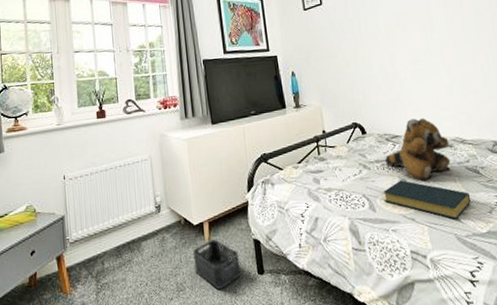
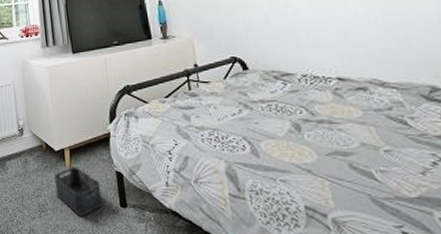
hardback book: present [383,180,471,219] -> none [269,124,394,177]
teddy bear: present [384,118,451,181] -> none [271,54,364,127]

